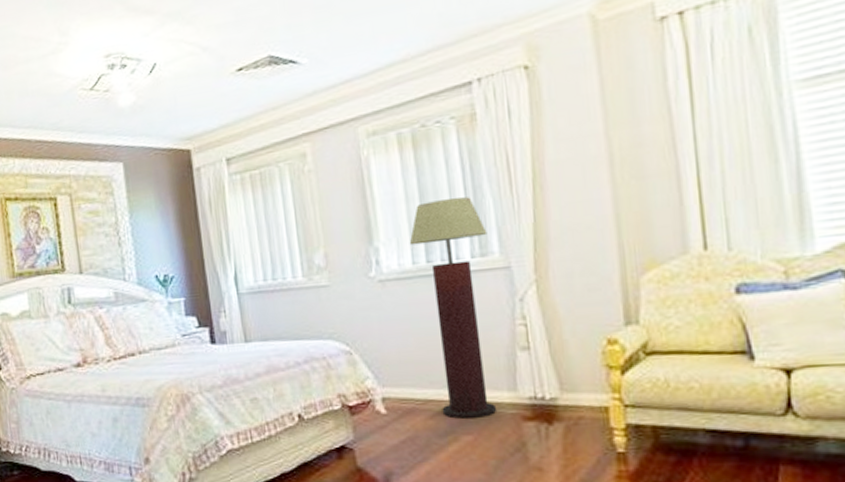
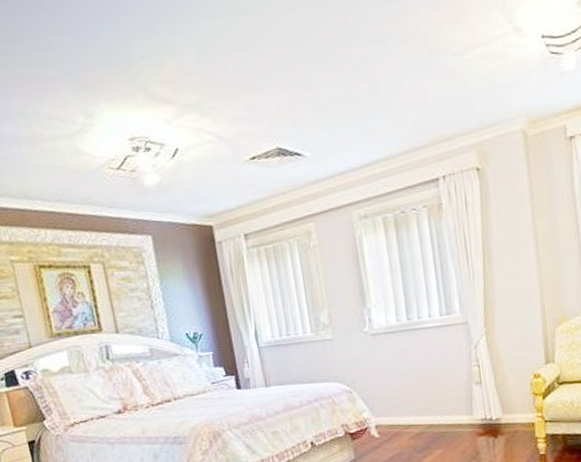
floor lamp: present [409,197,497,419] -> none [394,269,459,438]

